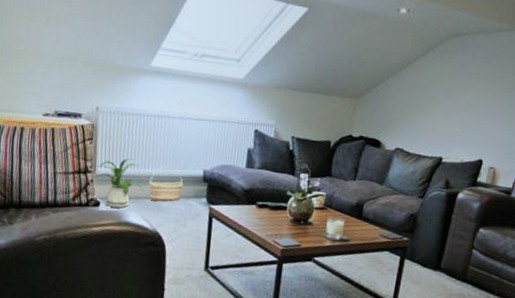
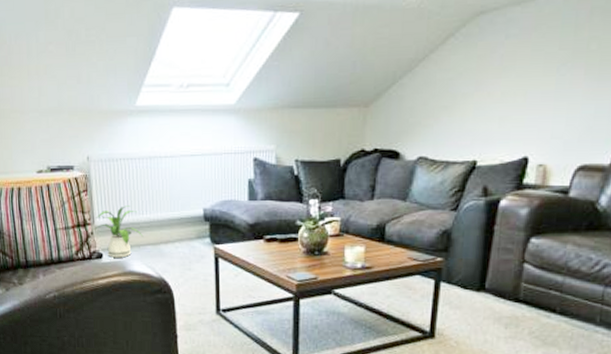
basket: present [148,166,184,202] -> none [149,210,184,247]

